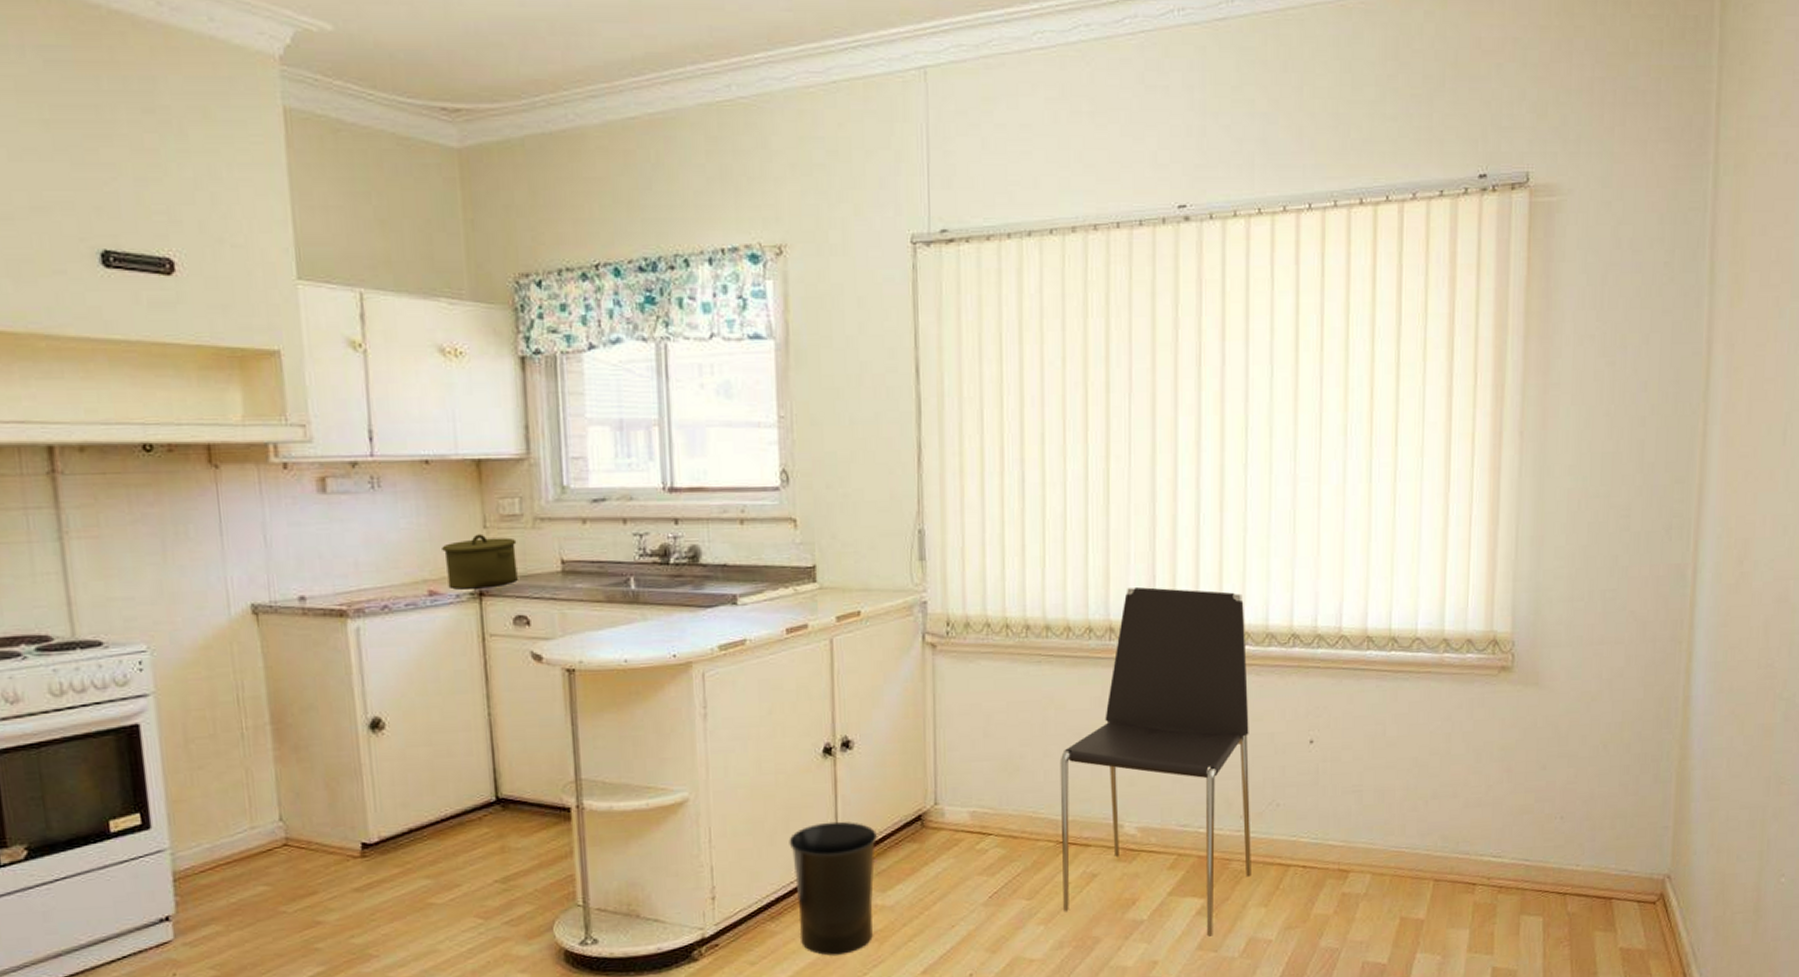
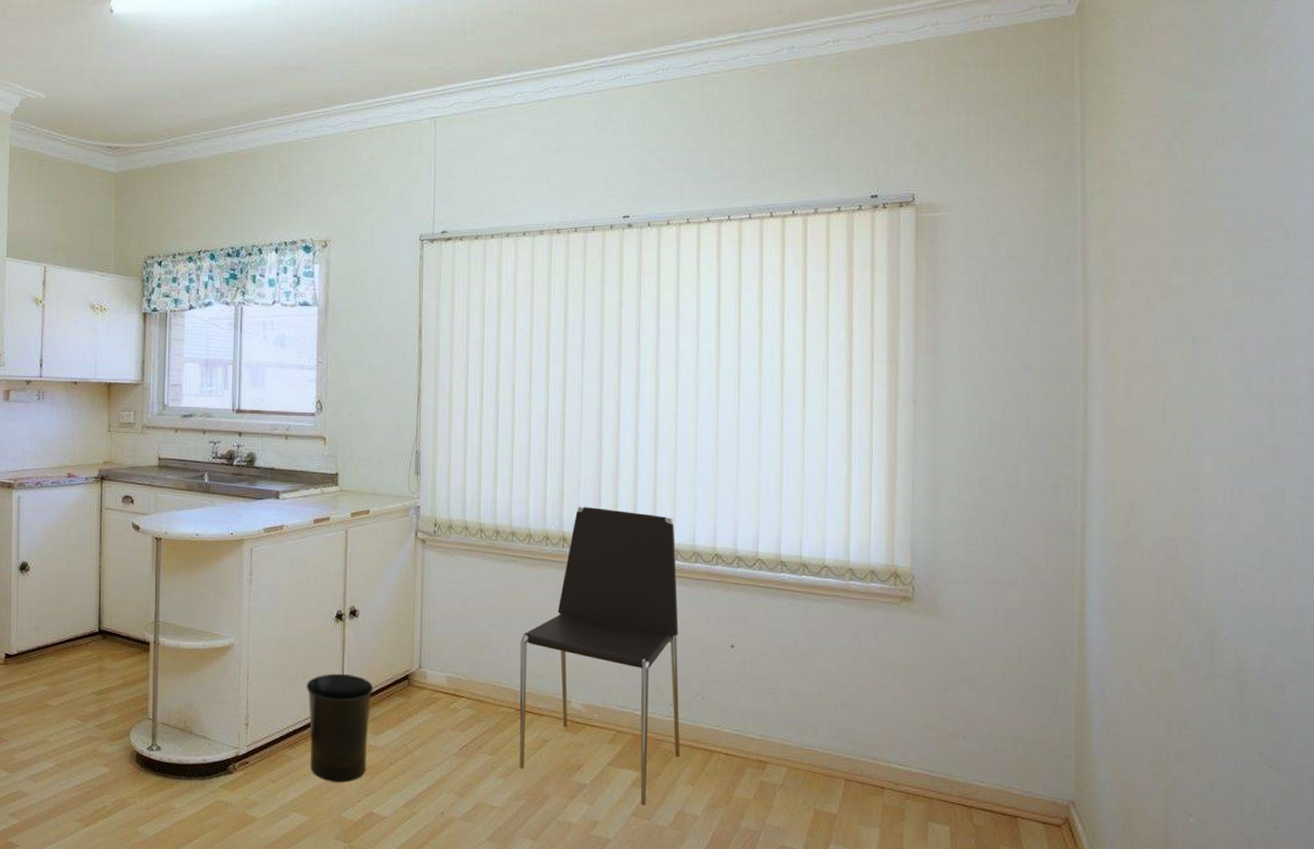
cooking pot: present [442,534,518,590] -> none [79,435,130,475]

